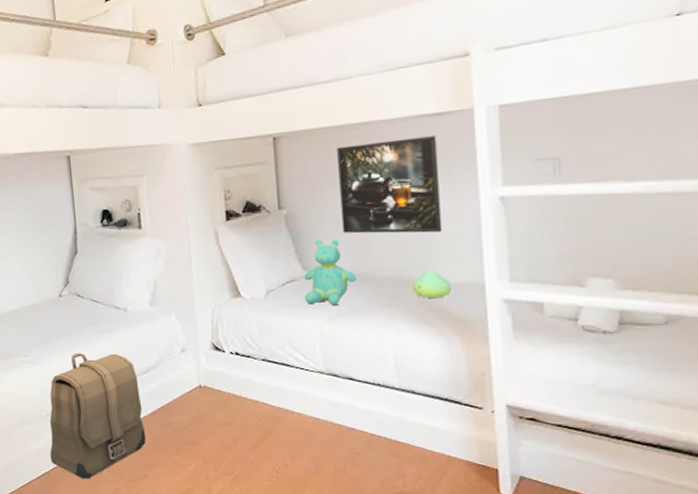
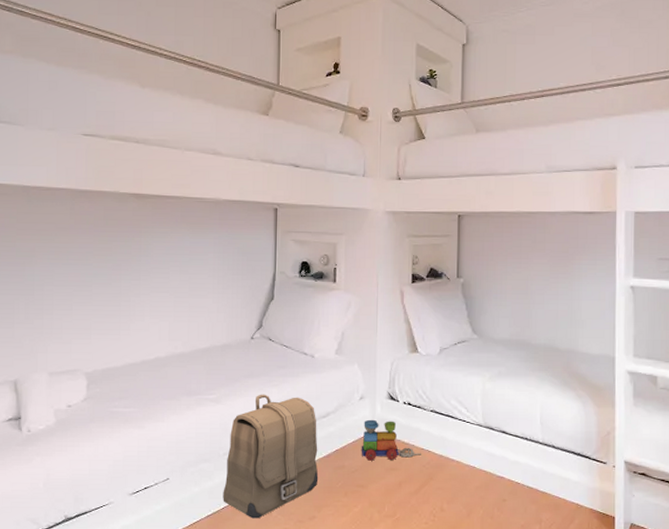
toy train: none [188,372,256,416] -> present [361,419,421,461]
teddy bear: present [304,239,357,306] -> none [471,307,517,367]
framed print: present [337,135,443,234] -> none [508,229,587,311]
plush toy: present [413,269,452,299] -> none [560,341,590,367]

